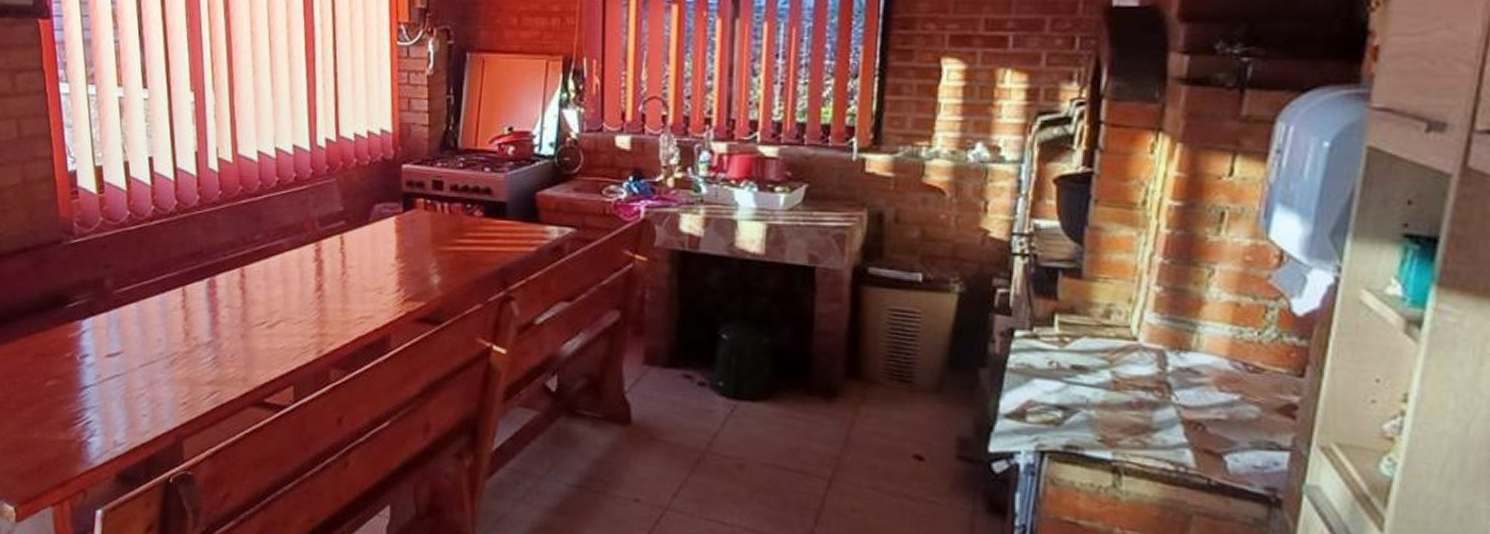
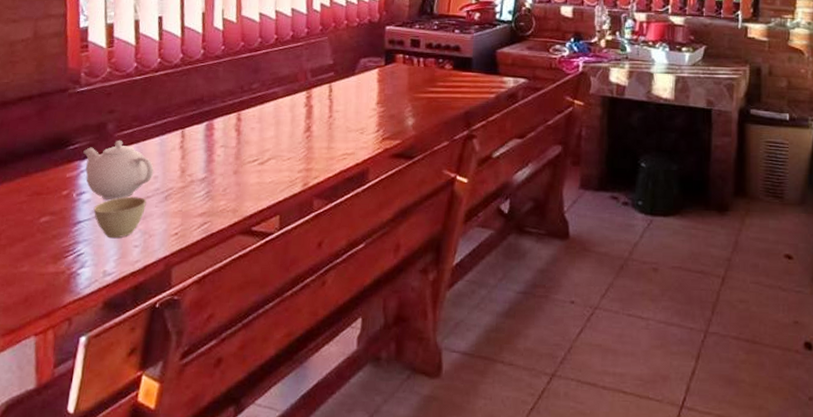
teapot: none [83,297,156,364] -> present [83,140,154,200]
cup: none [98,360,151,407] -> present [93,196,147,239]

